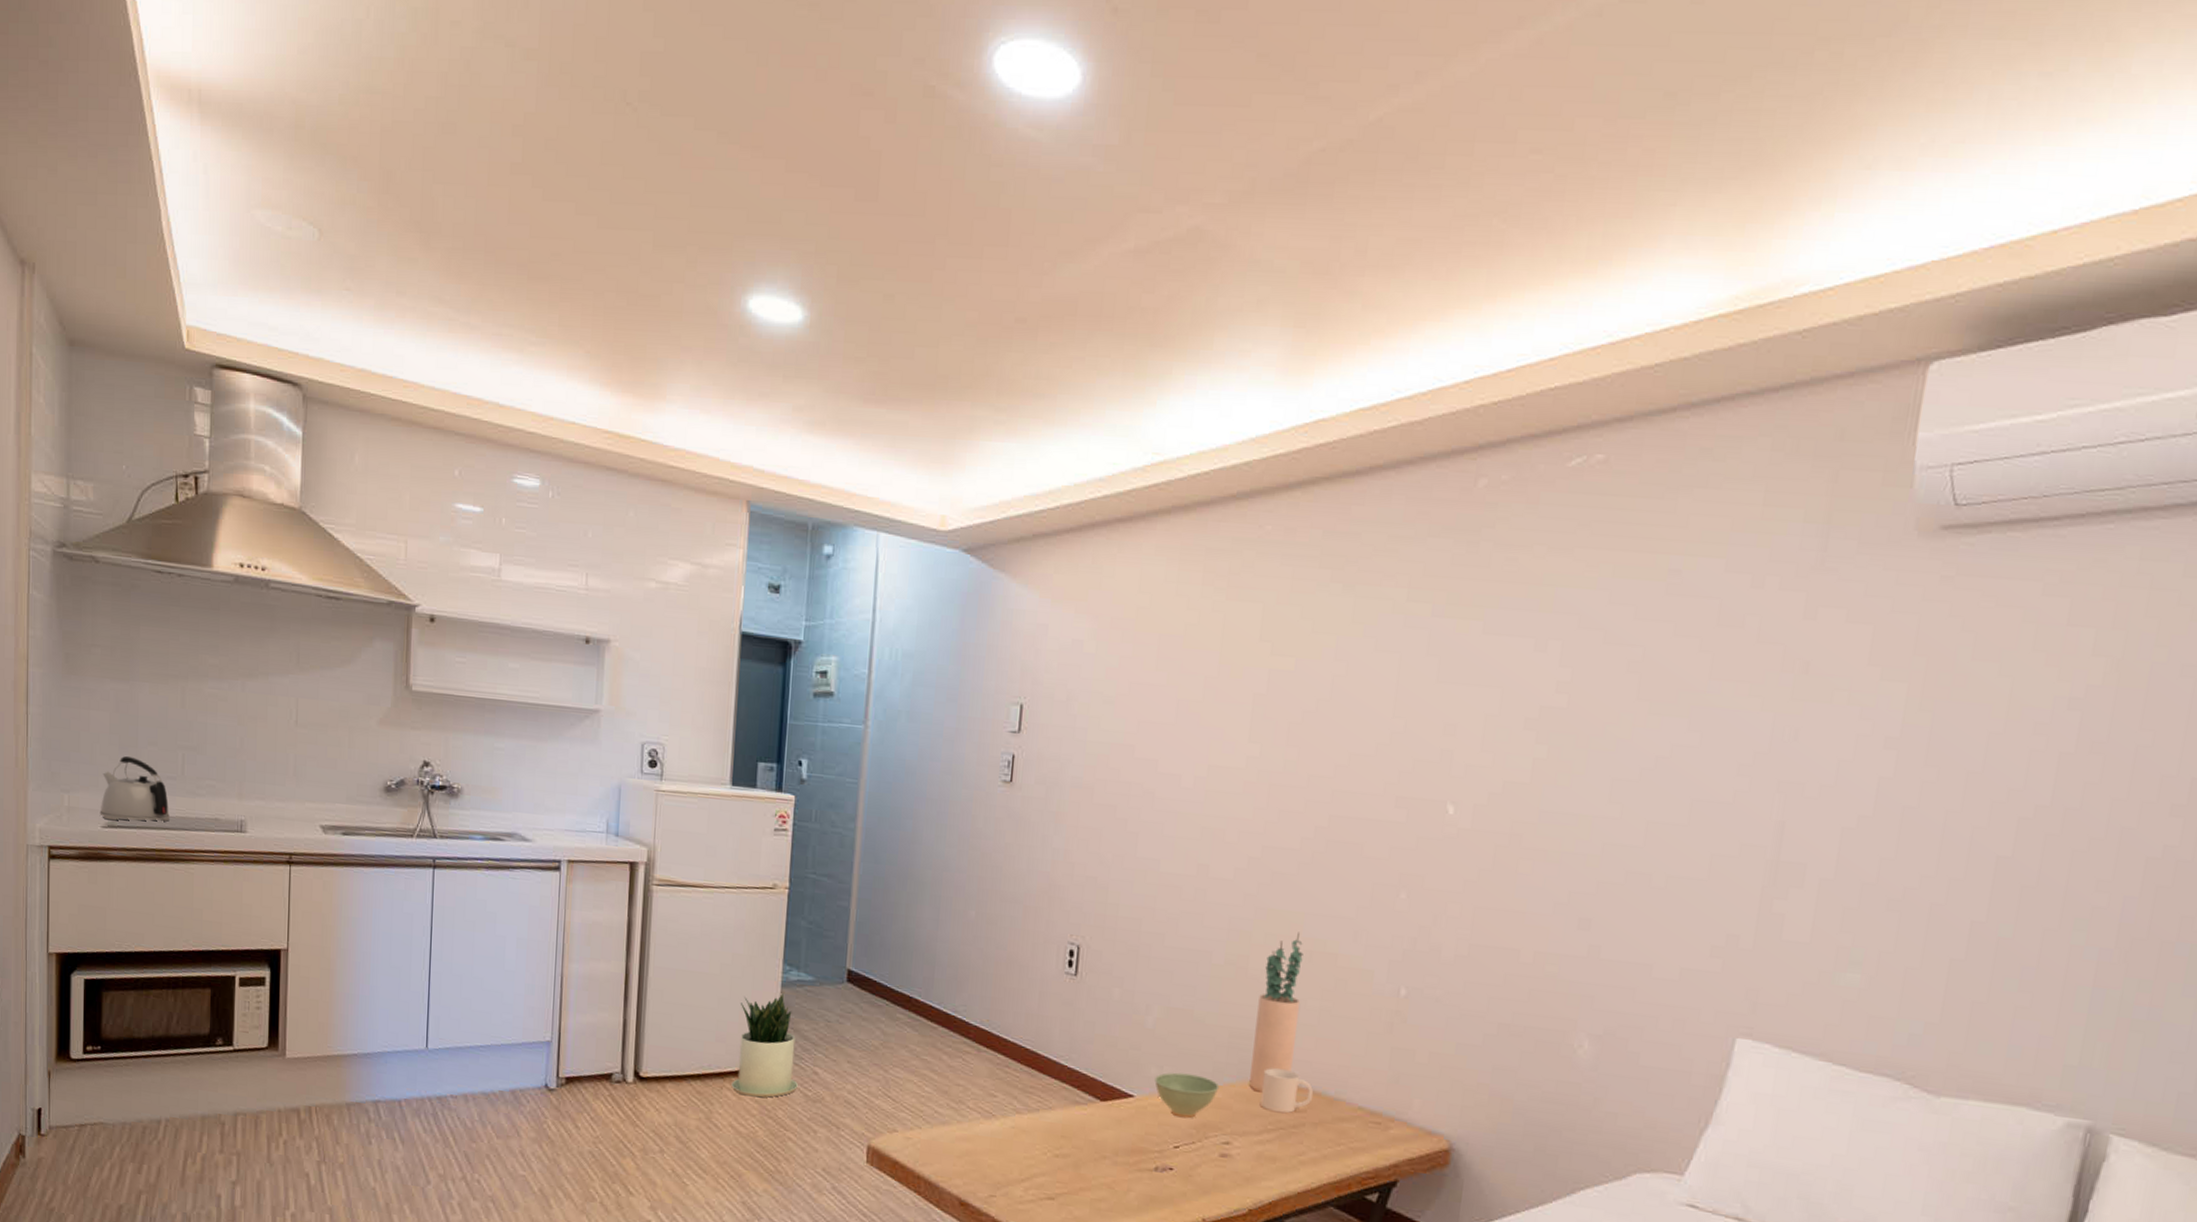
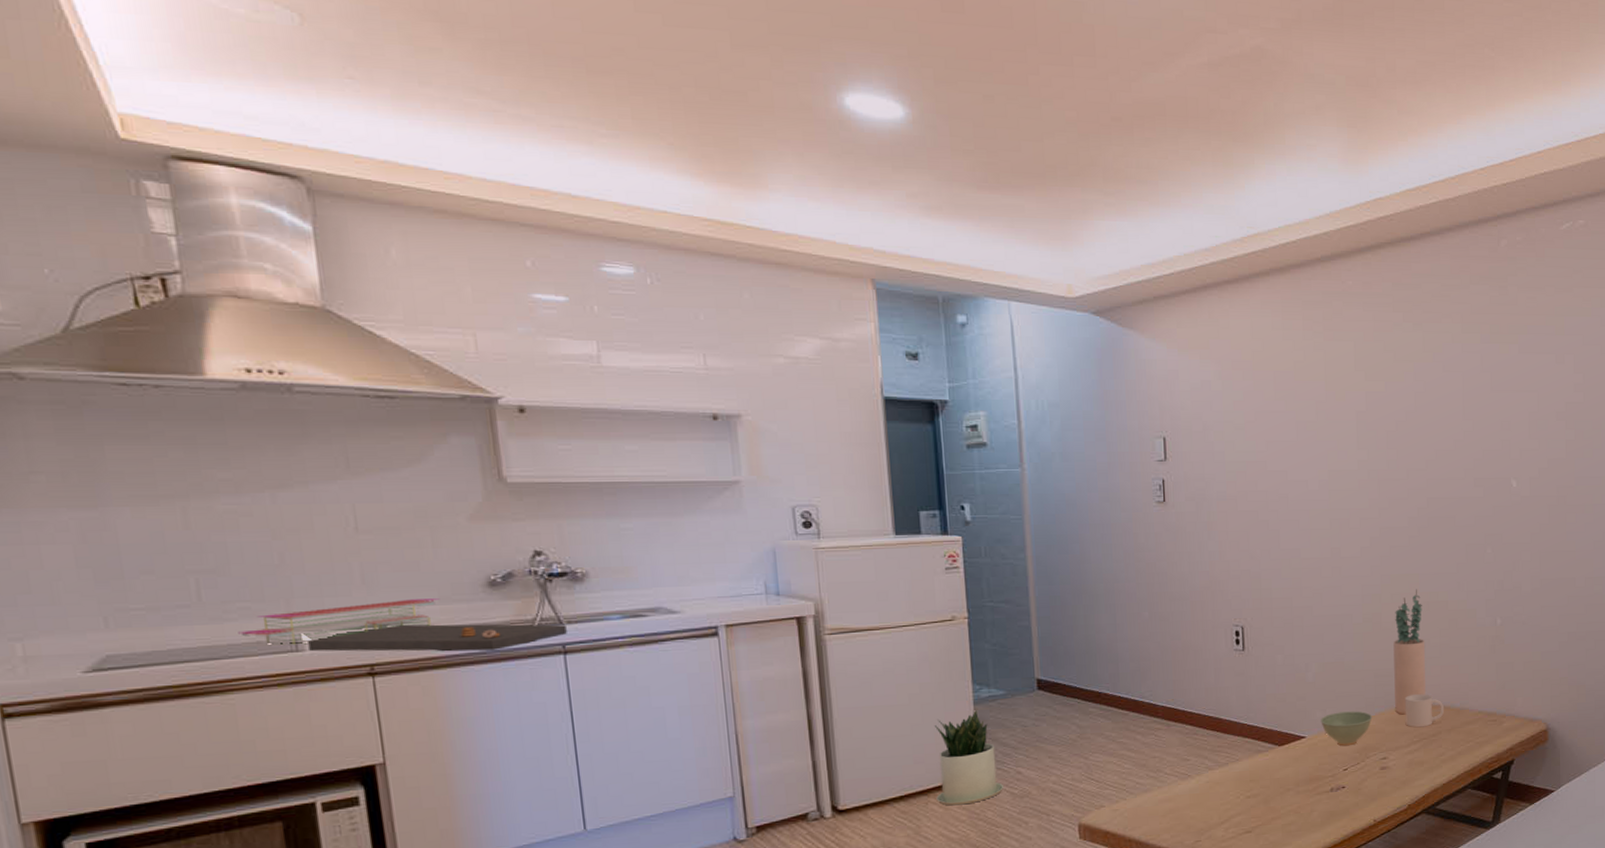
kettle: present [99,755,170,822] -> none [73,589,188,664]
dish rack: none [204,794,347,826] -> present [238,598,440,645]
cutting board: none [249,818,439,855] -> present [308,624,567,652]

